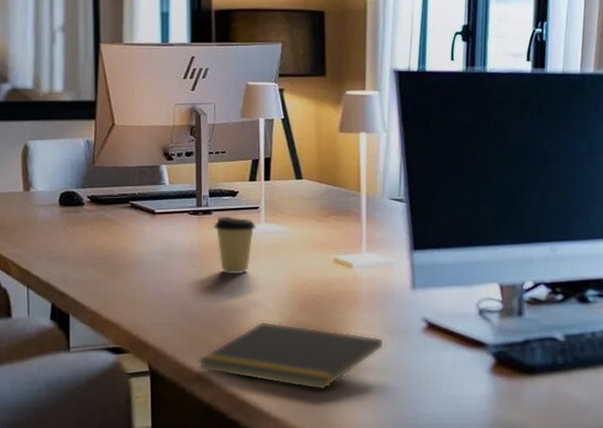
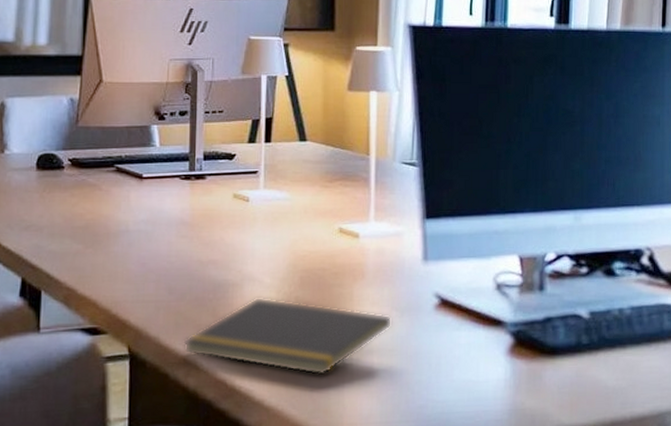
coffee cup: present [214,216,256,274] -> none [207,181,254,245]

